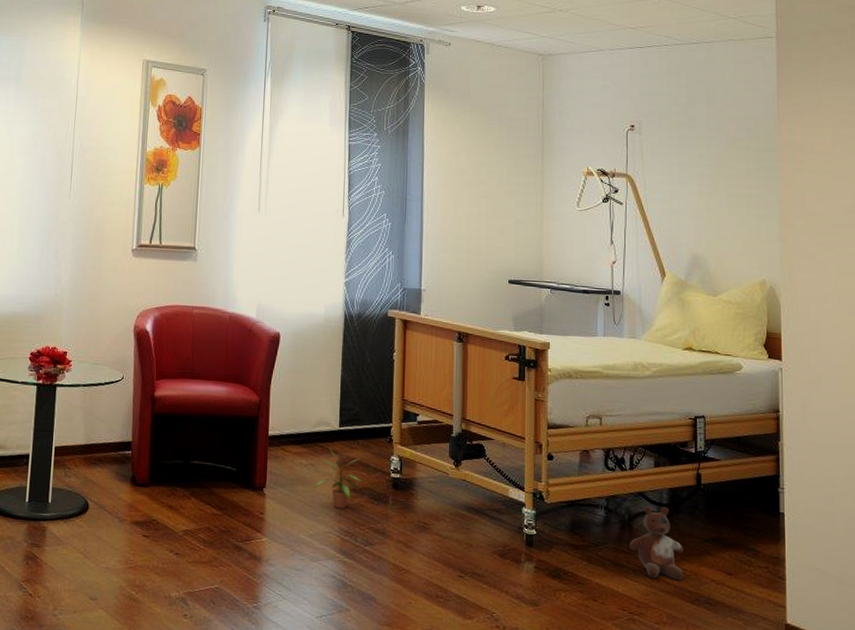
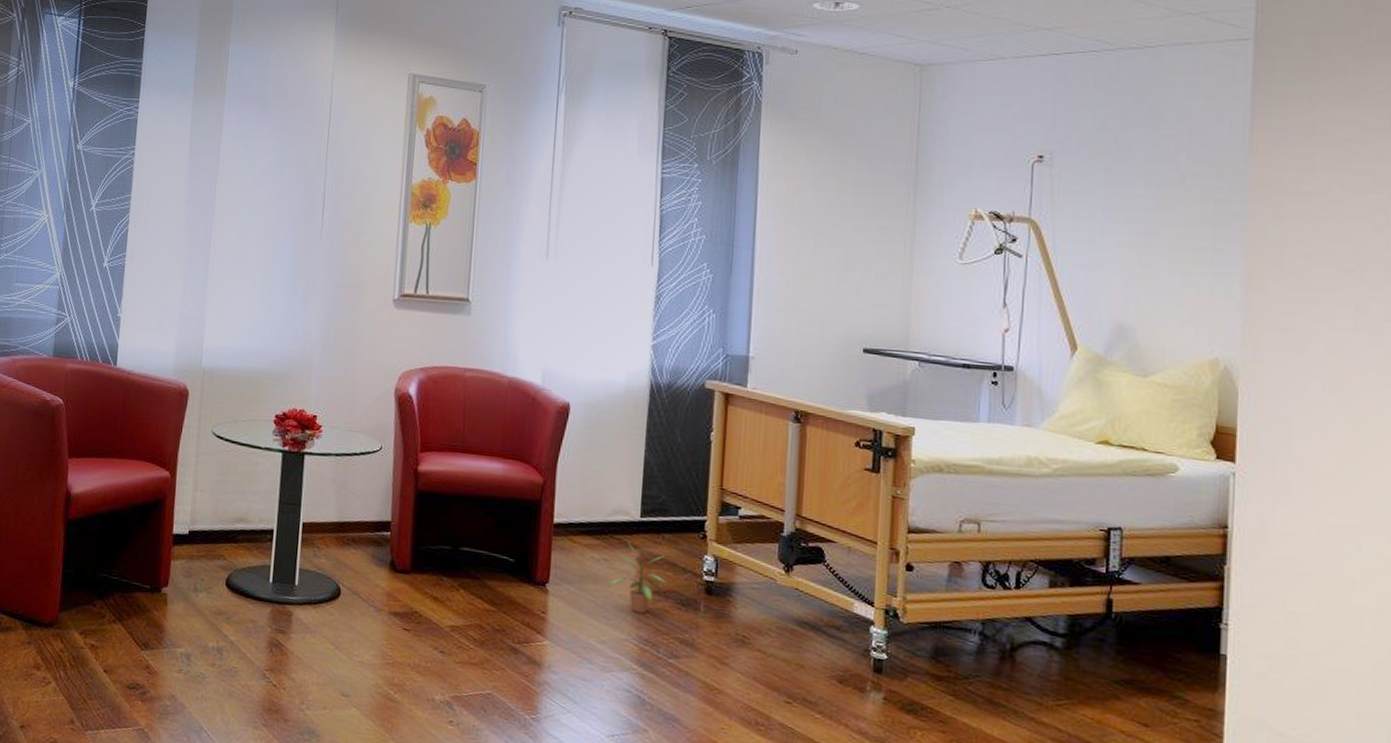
stuffed bear: present [629,505,683,581] -> none [1009,634,1083,728]

